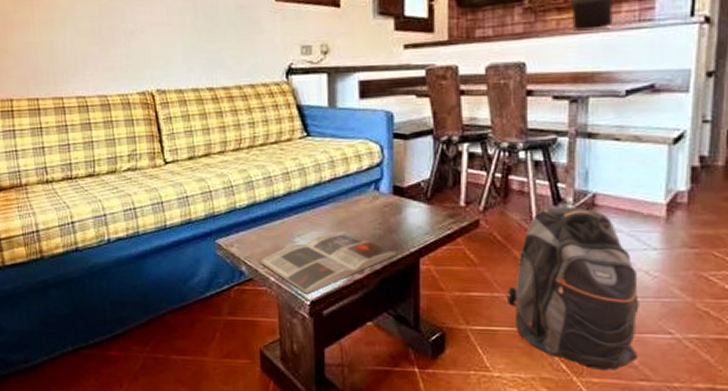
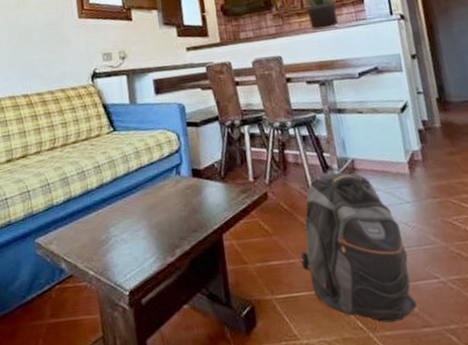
magazine: present [260,231,397,294] -> none [78,216,203,284]

